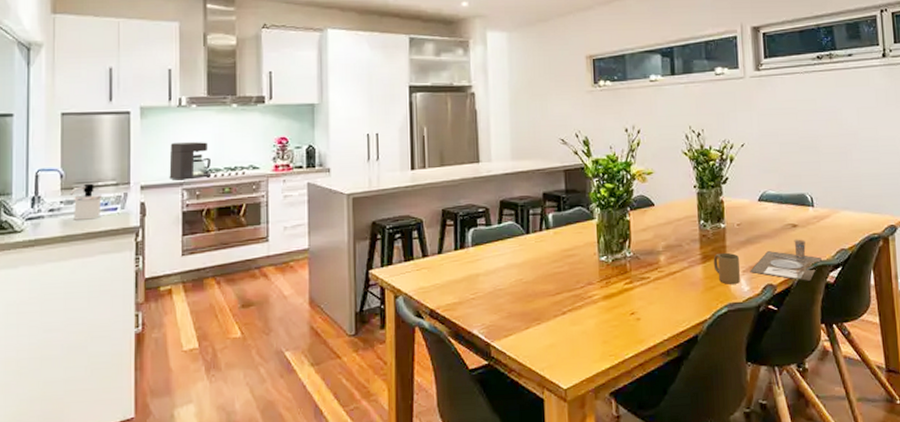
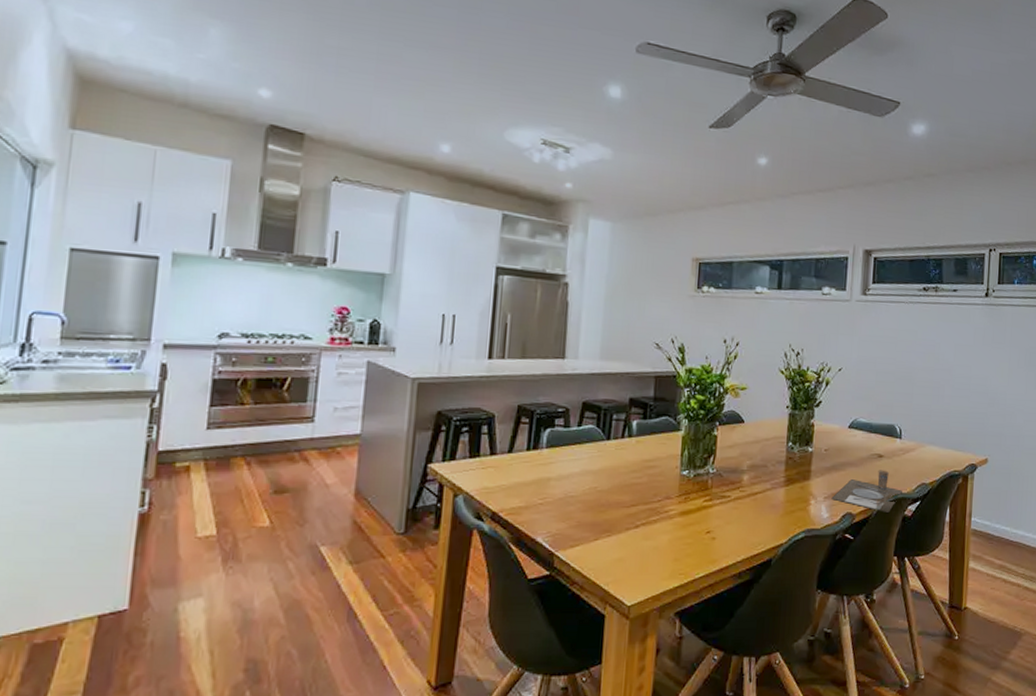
soap dispenser: present [70,183,102,220] -> none [71,334,113,378]
coffee maker: present [169,141,212,181] -> none [200,298,254,344]
mug: present [713,252,740,284] -> none [796,477,823,510]

